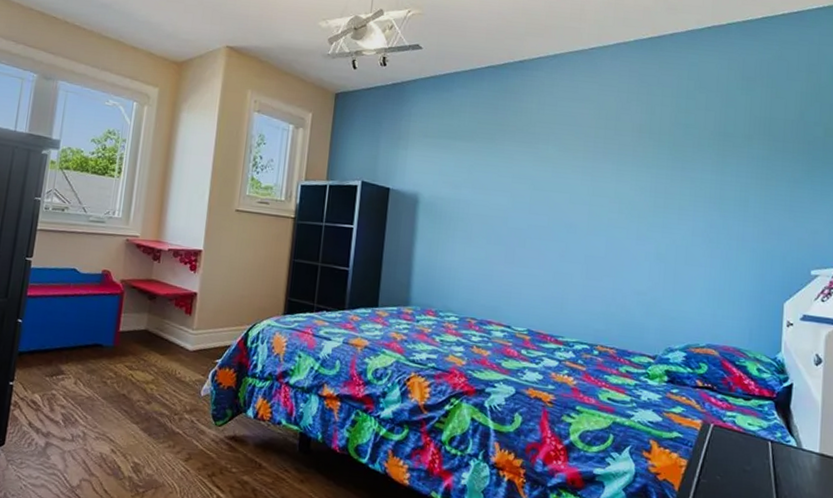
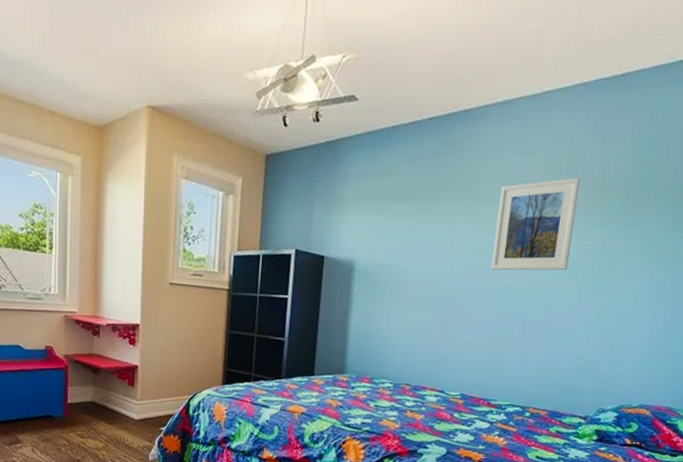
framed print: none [551,123,630,209] -> present [491,177,581,271]

